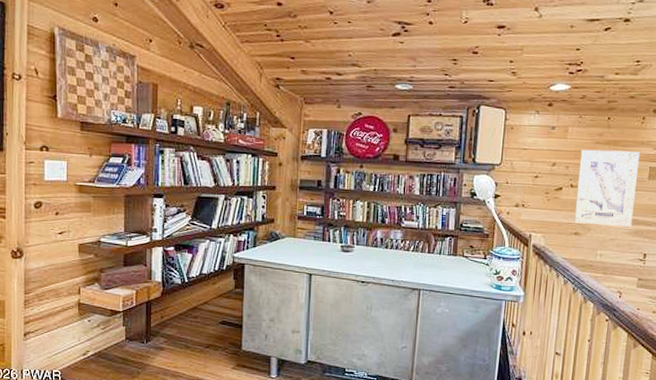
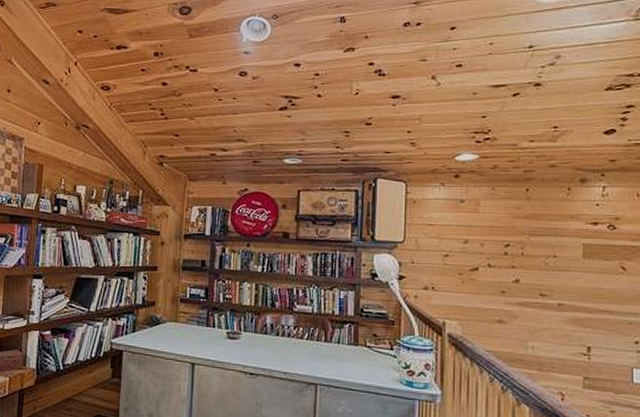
wall art: present [574,149,640,227] -> none [496,224,568,314]

